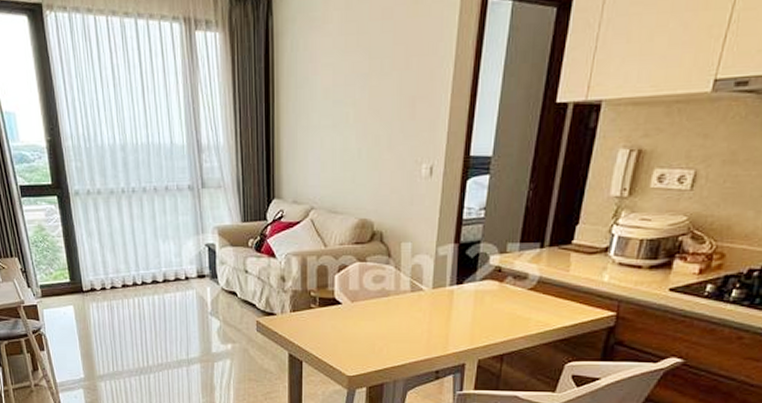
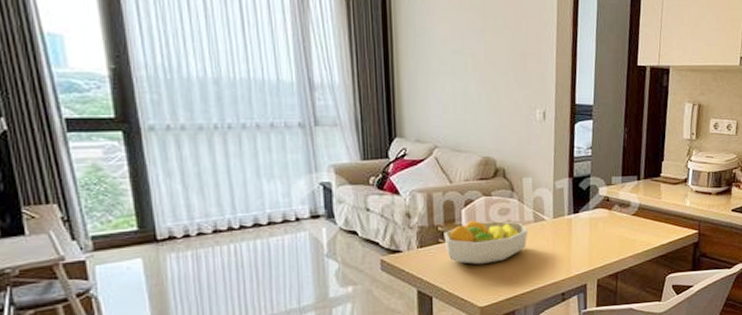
fruit bowl: none [316,286,403,334] -> present [444,220,528,265]

